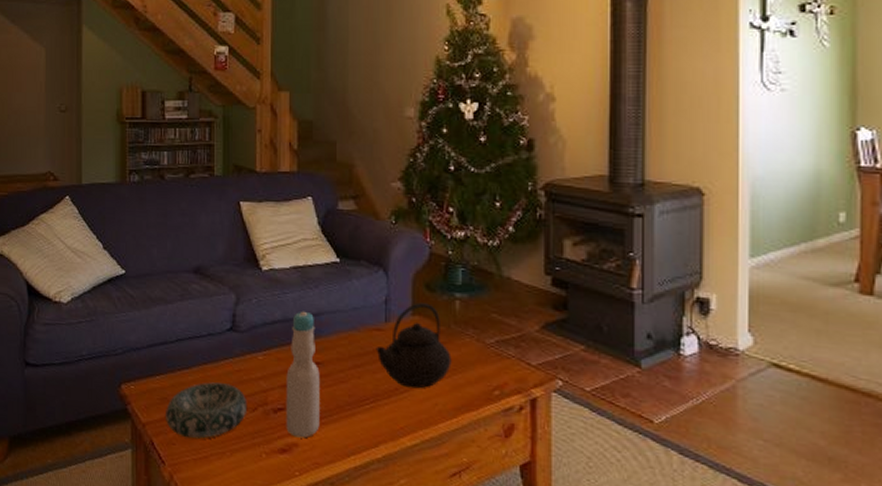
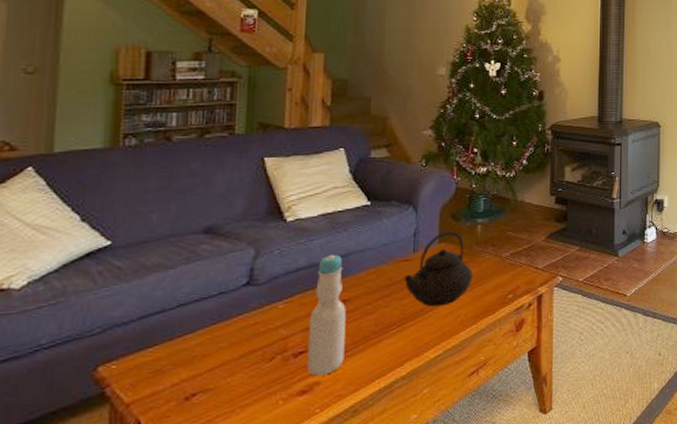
decorative bowl: present [166,382,248,439] -> none [158,339,264,406]

